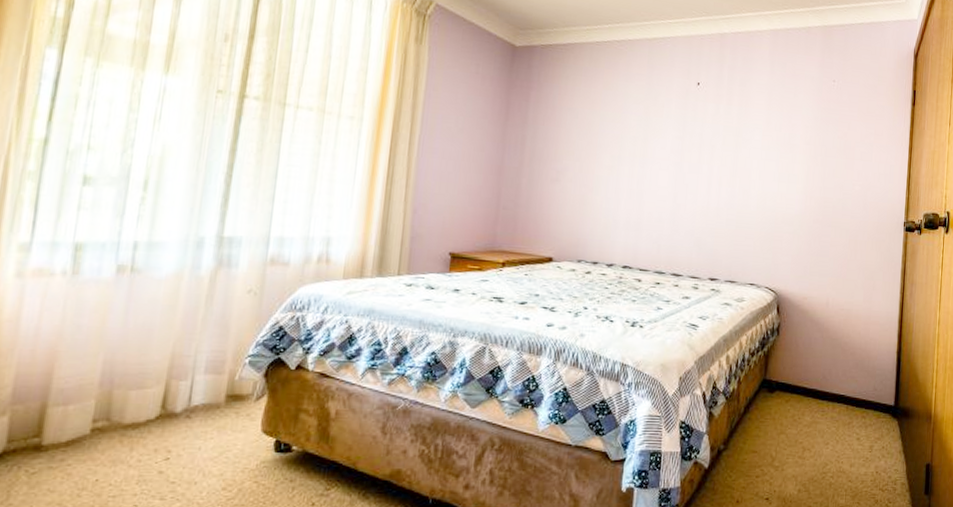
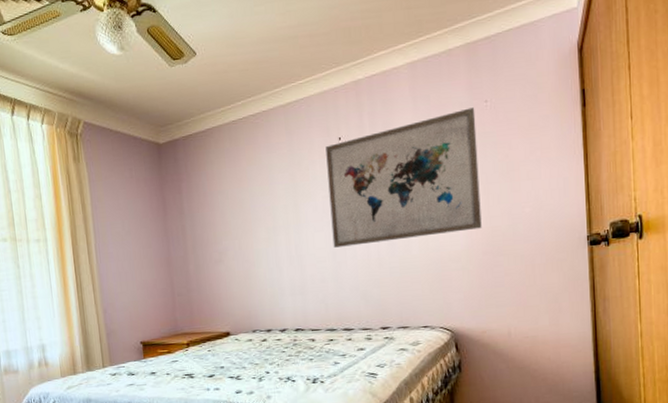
wall art: none [675,83,824,197] -> present [325,107,482,248]

